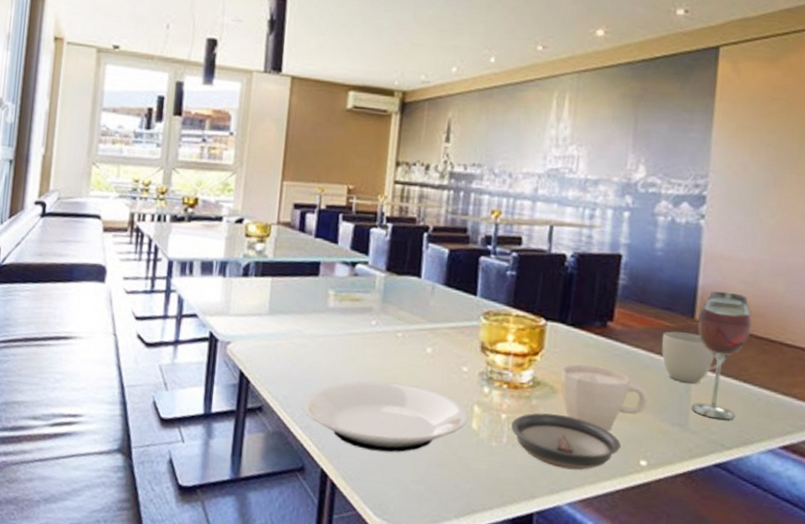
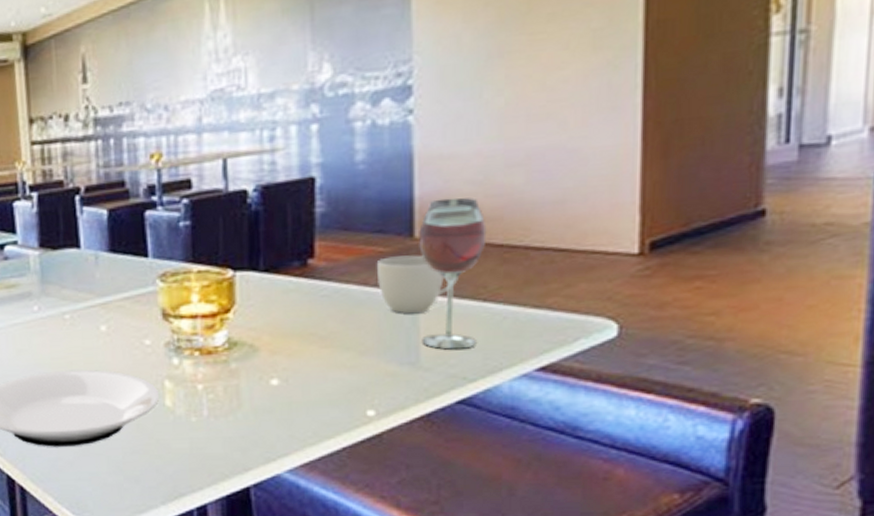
saucer: present [510,413,622,470] -> none [209,374,343,434]
cup: present [560,364,648,431] -> none [259,313,368,384]

